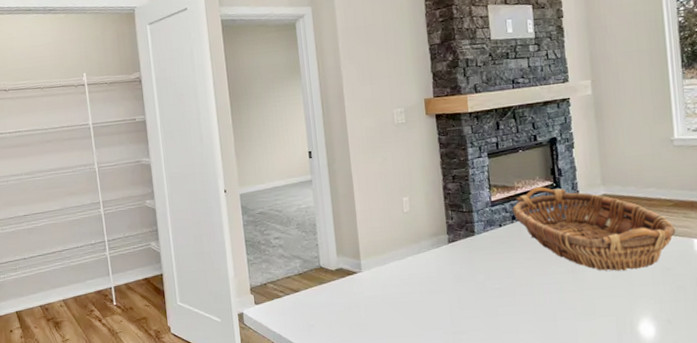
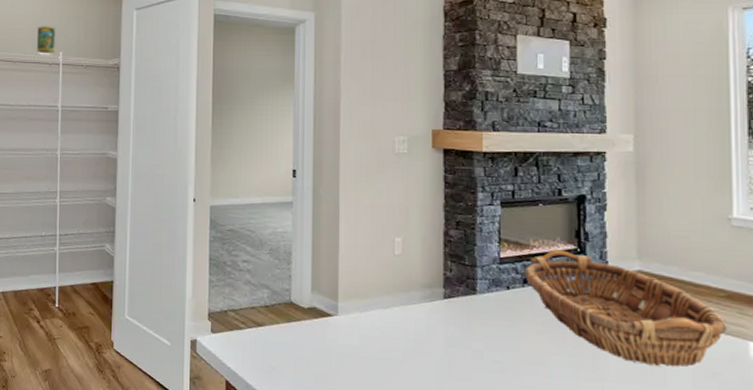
can: none [59,50,79,77] -> present [36,25,56,54]

